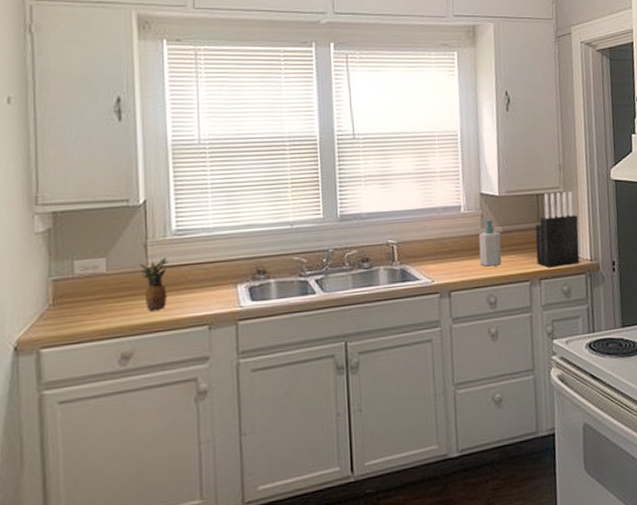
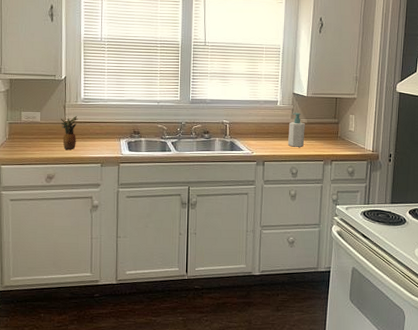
knife block: present [535,192,580,268] -> none [331,98,367,153]

